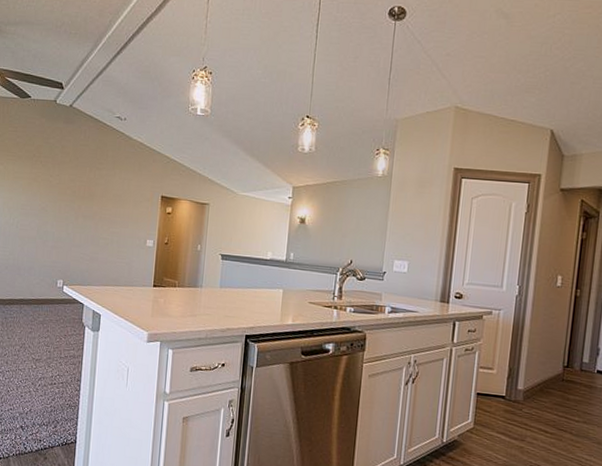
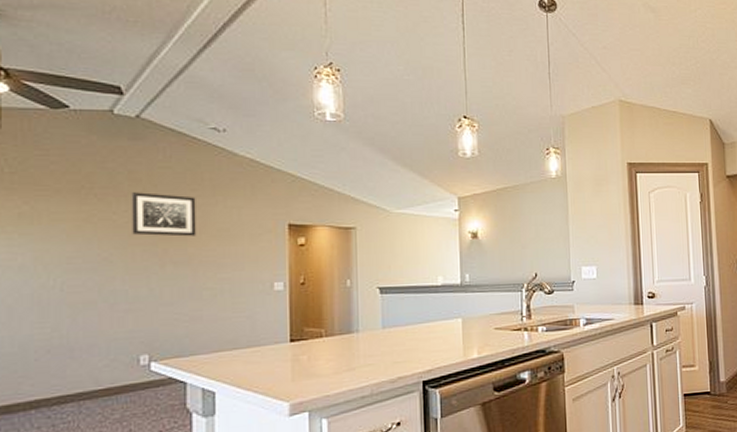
wall art: none [60,162,102,198] -> present [131,192,197,237]

